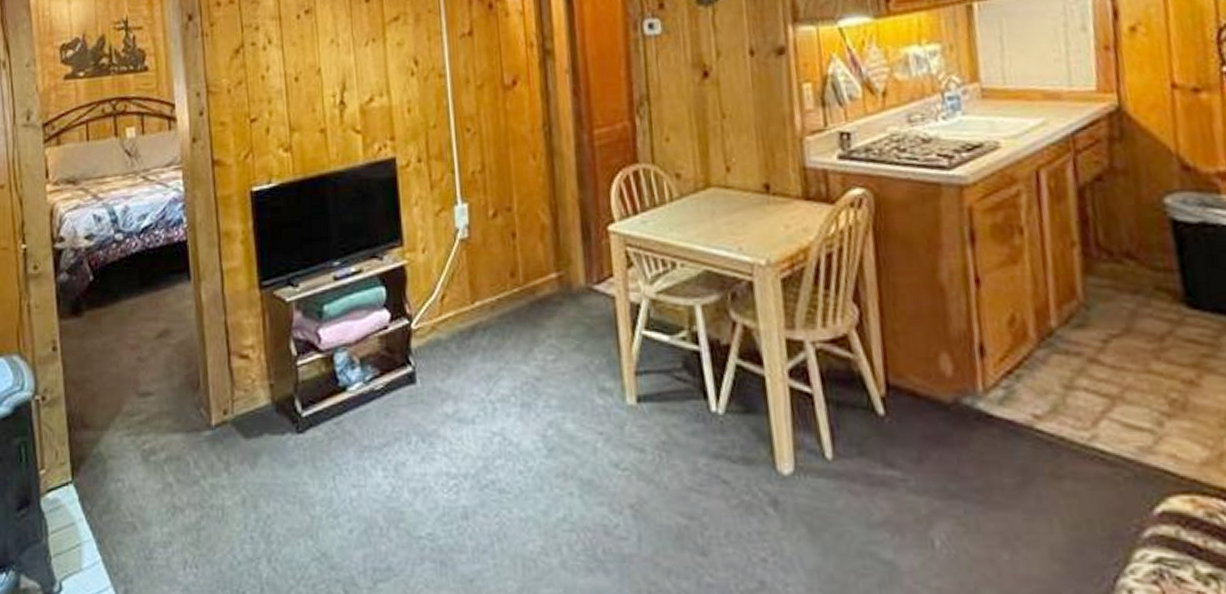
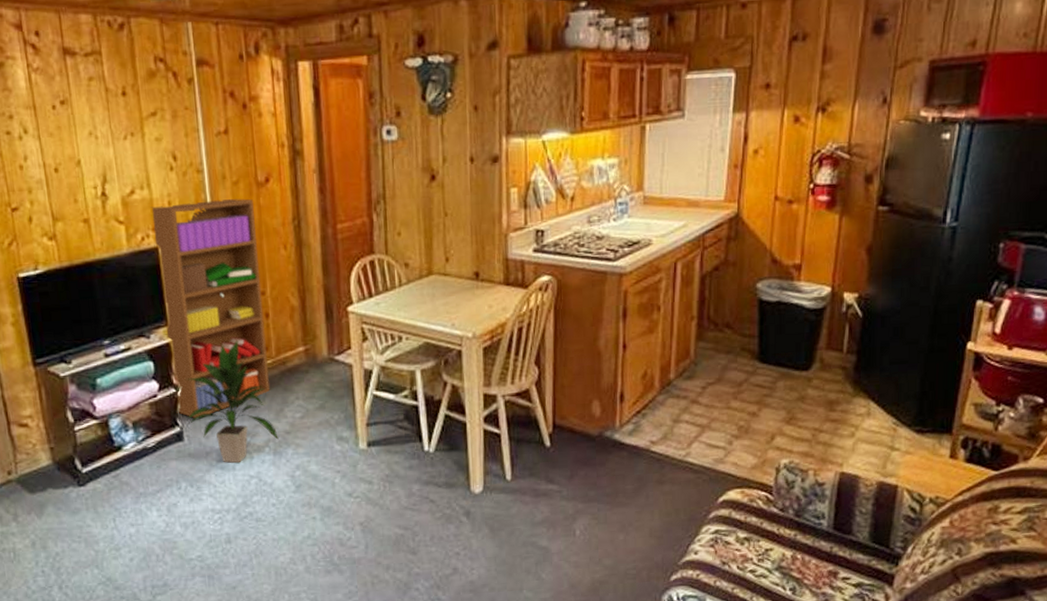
bookshelf: none [389,103,516,356] -> present [150,199,270,418]
indoor plant: none [420,264,527,416] -> present [186,340,279,464]

